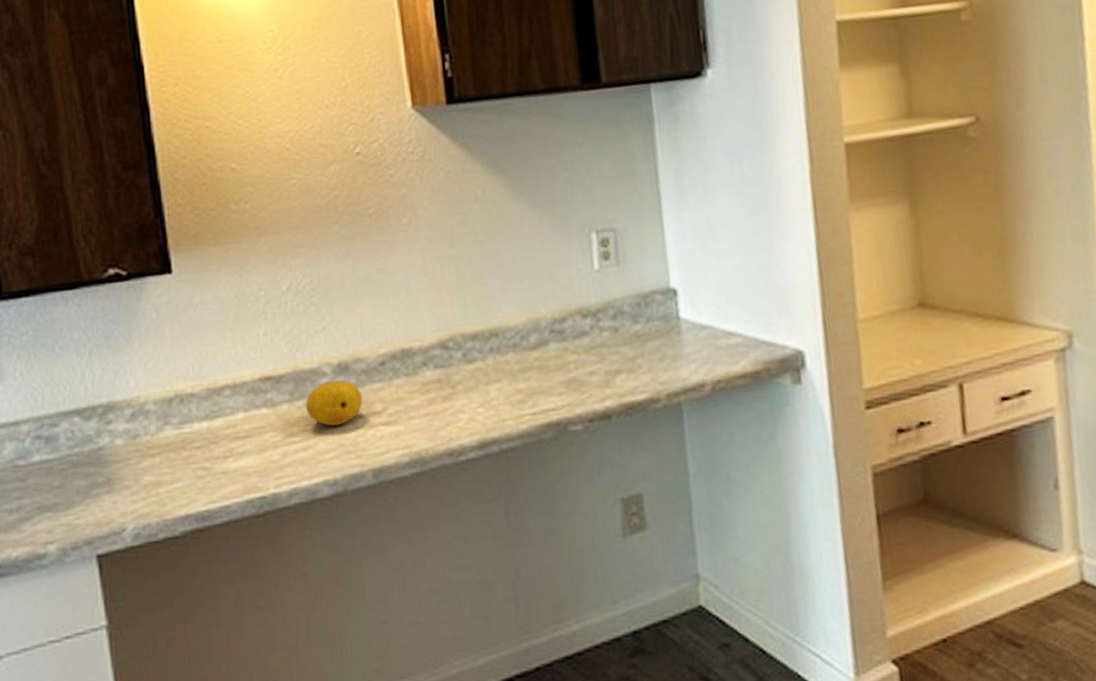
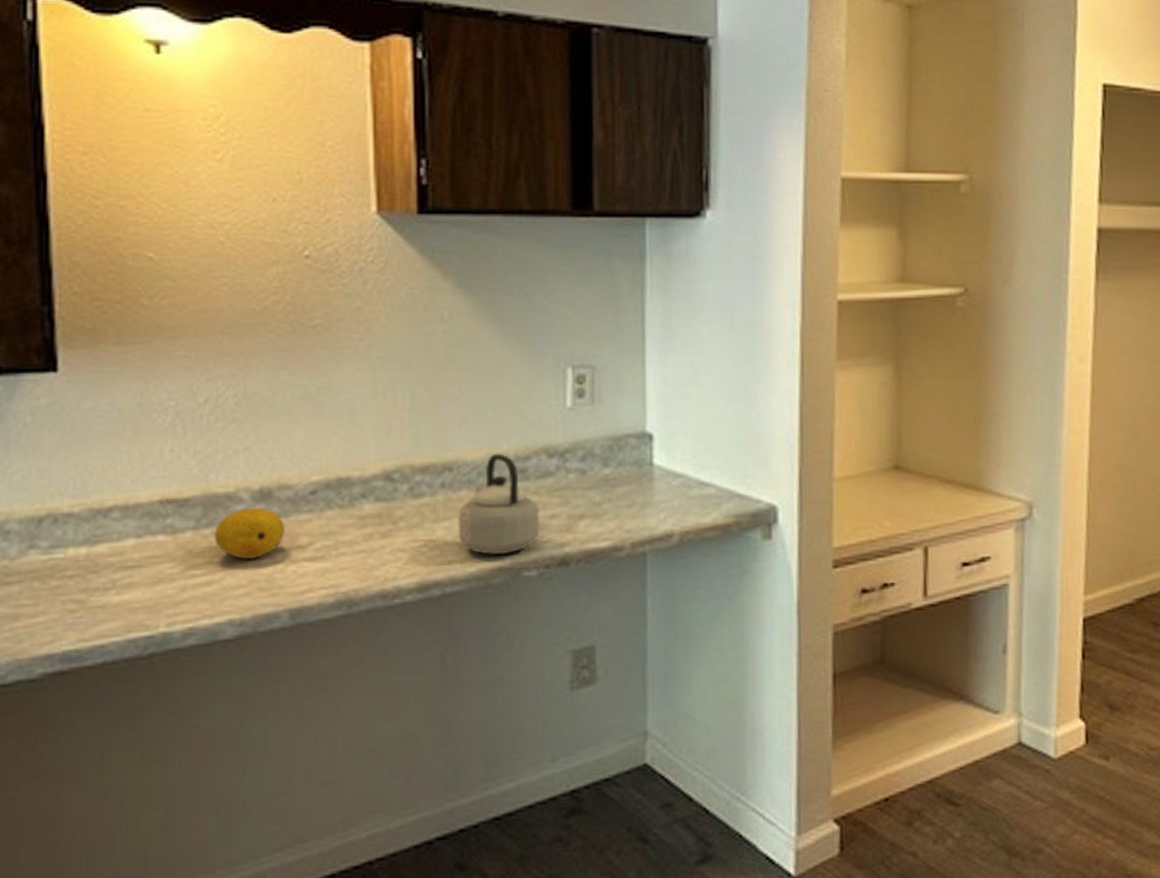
teapot: none [507,317,582,412] -> present [458,453,540,555]

